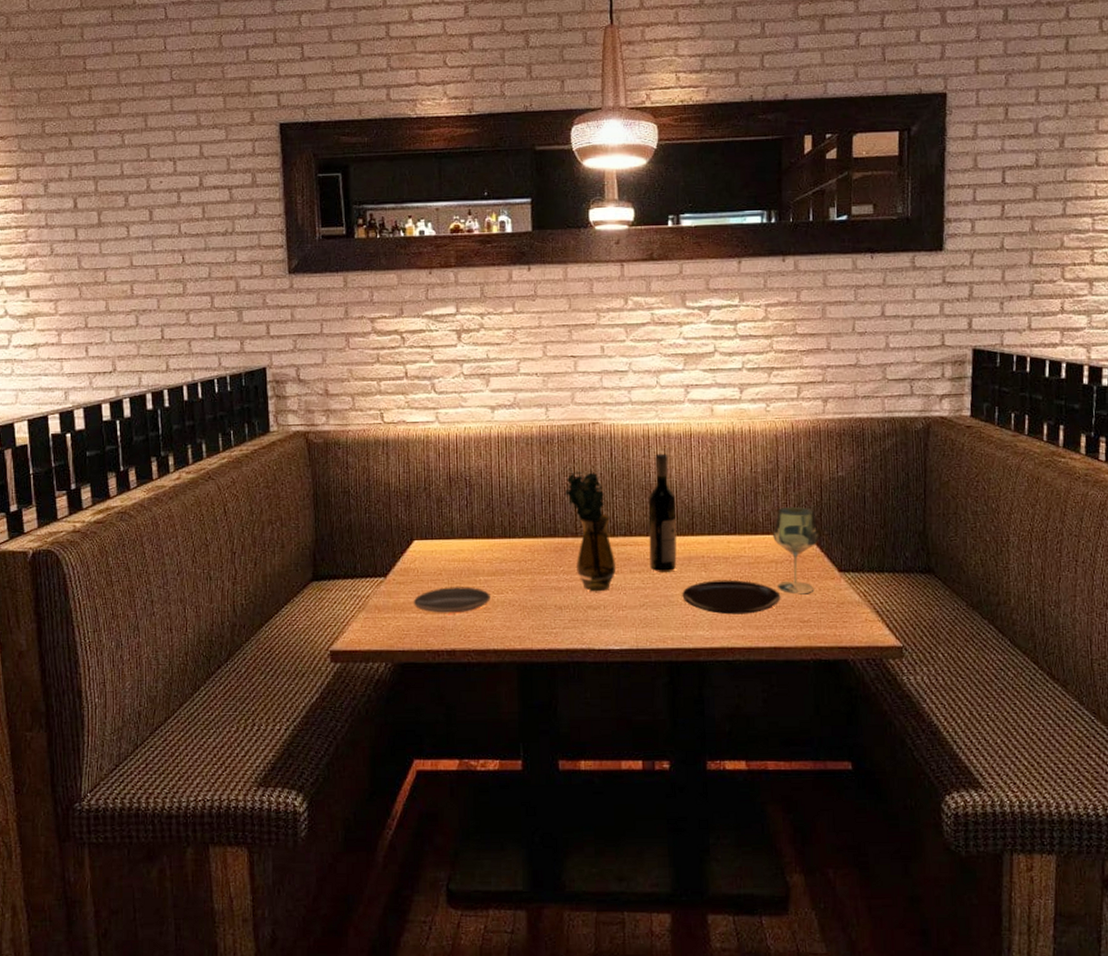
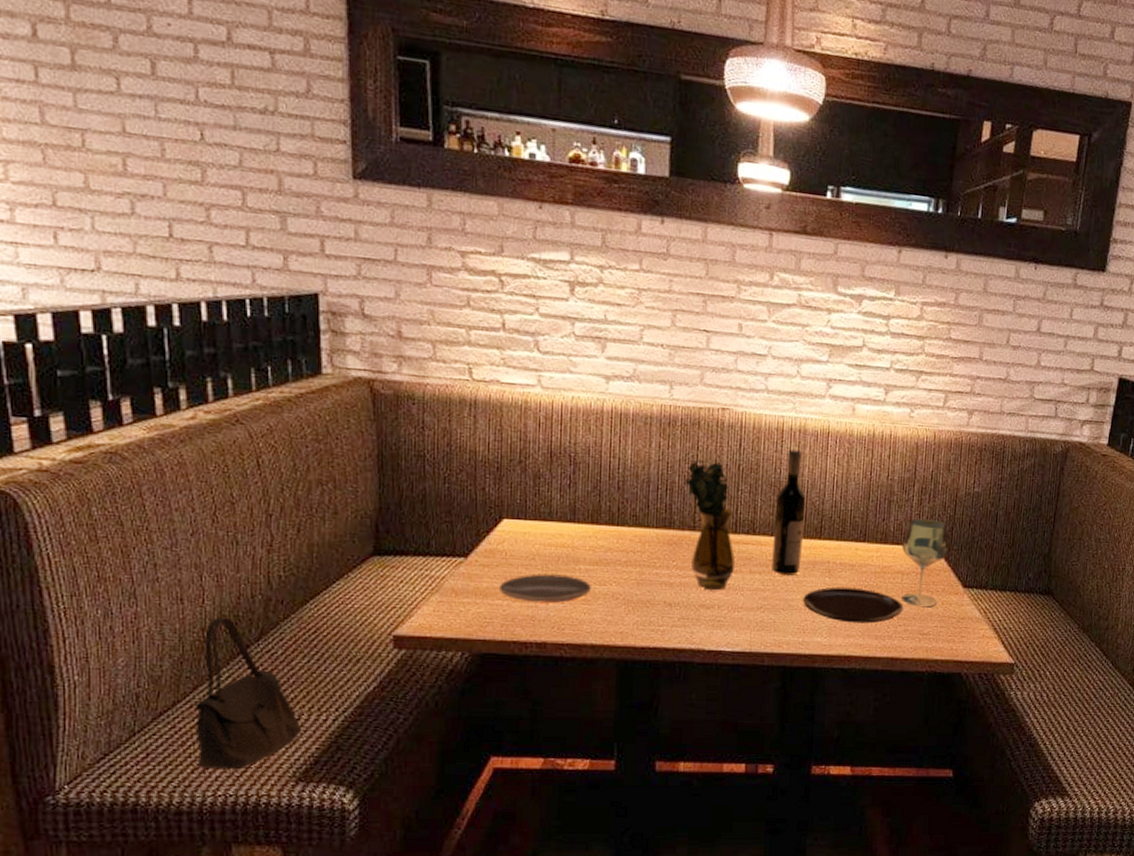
handbag: none [181,642,262,777] -> present [194,617,302,770]

